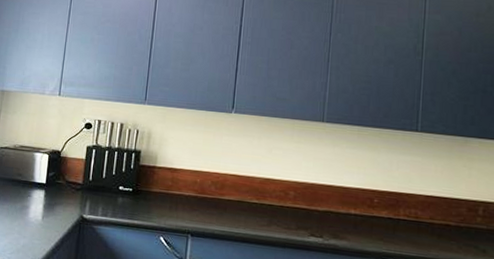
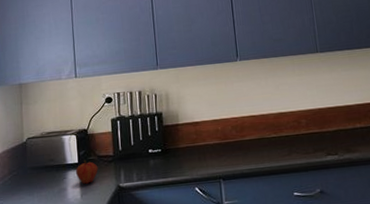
fruit: none [41,183,65,207] -> present [75,160,98,184]

